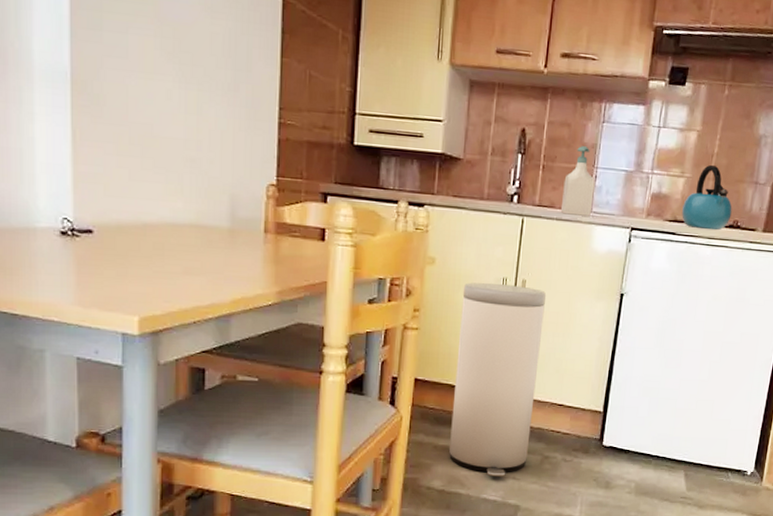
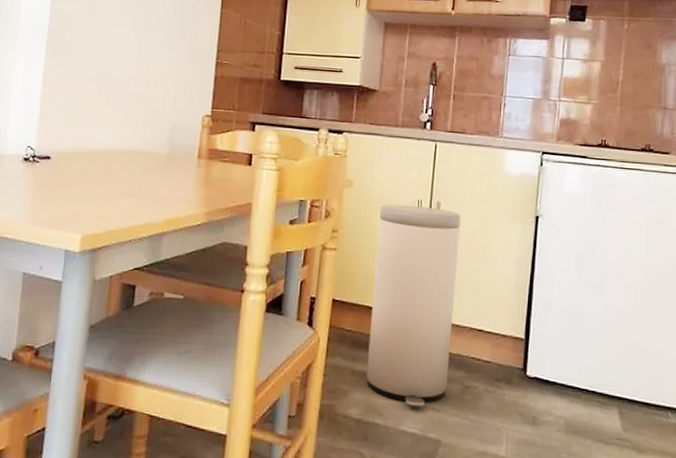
soap bottle: present [560,146,595,216] -> none [472,77,504,141]
kettle: present [682,164,732,231] -> none [592,91,643,154]

